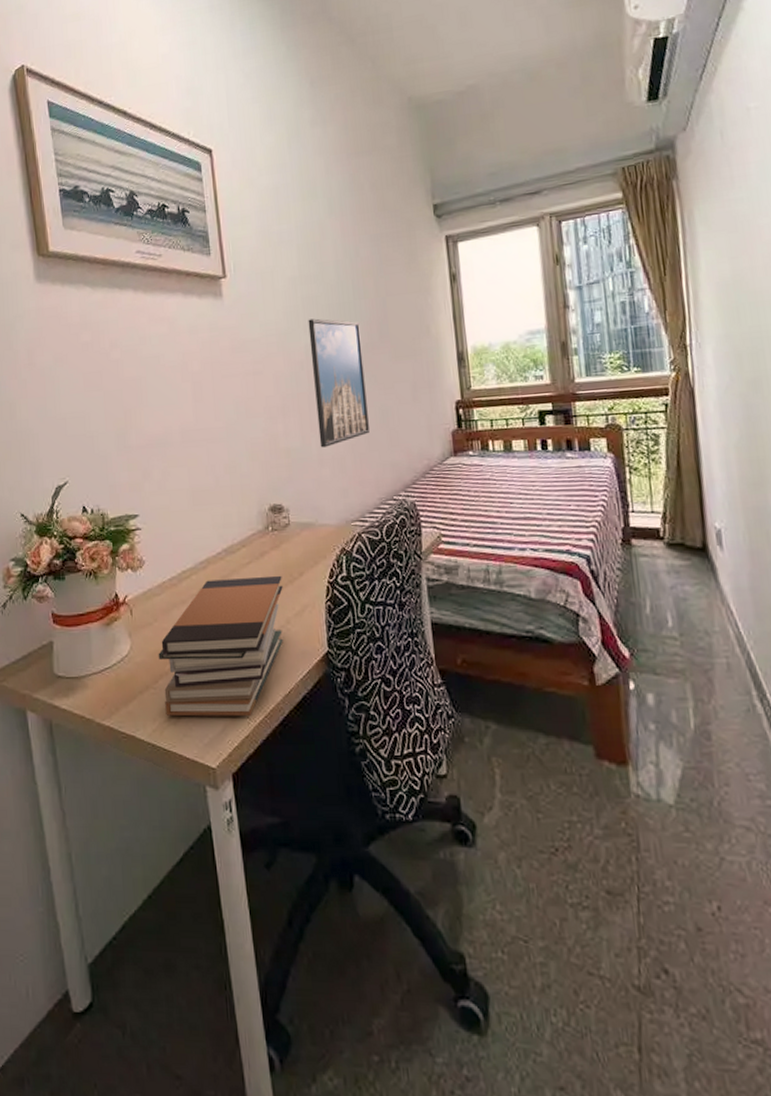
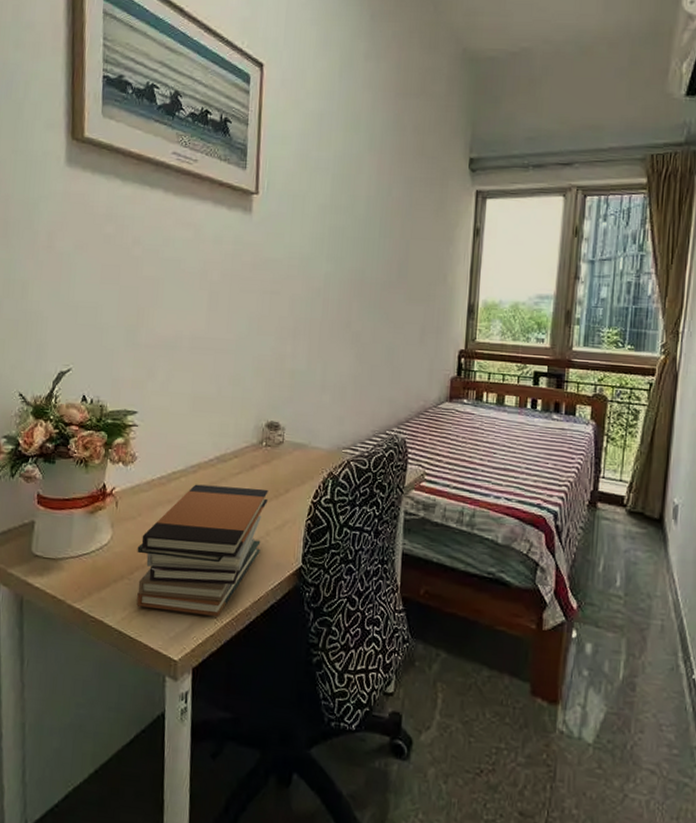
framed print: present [308,318,369,448] -> none [324,249,381,375]

